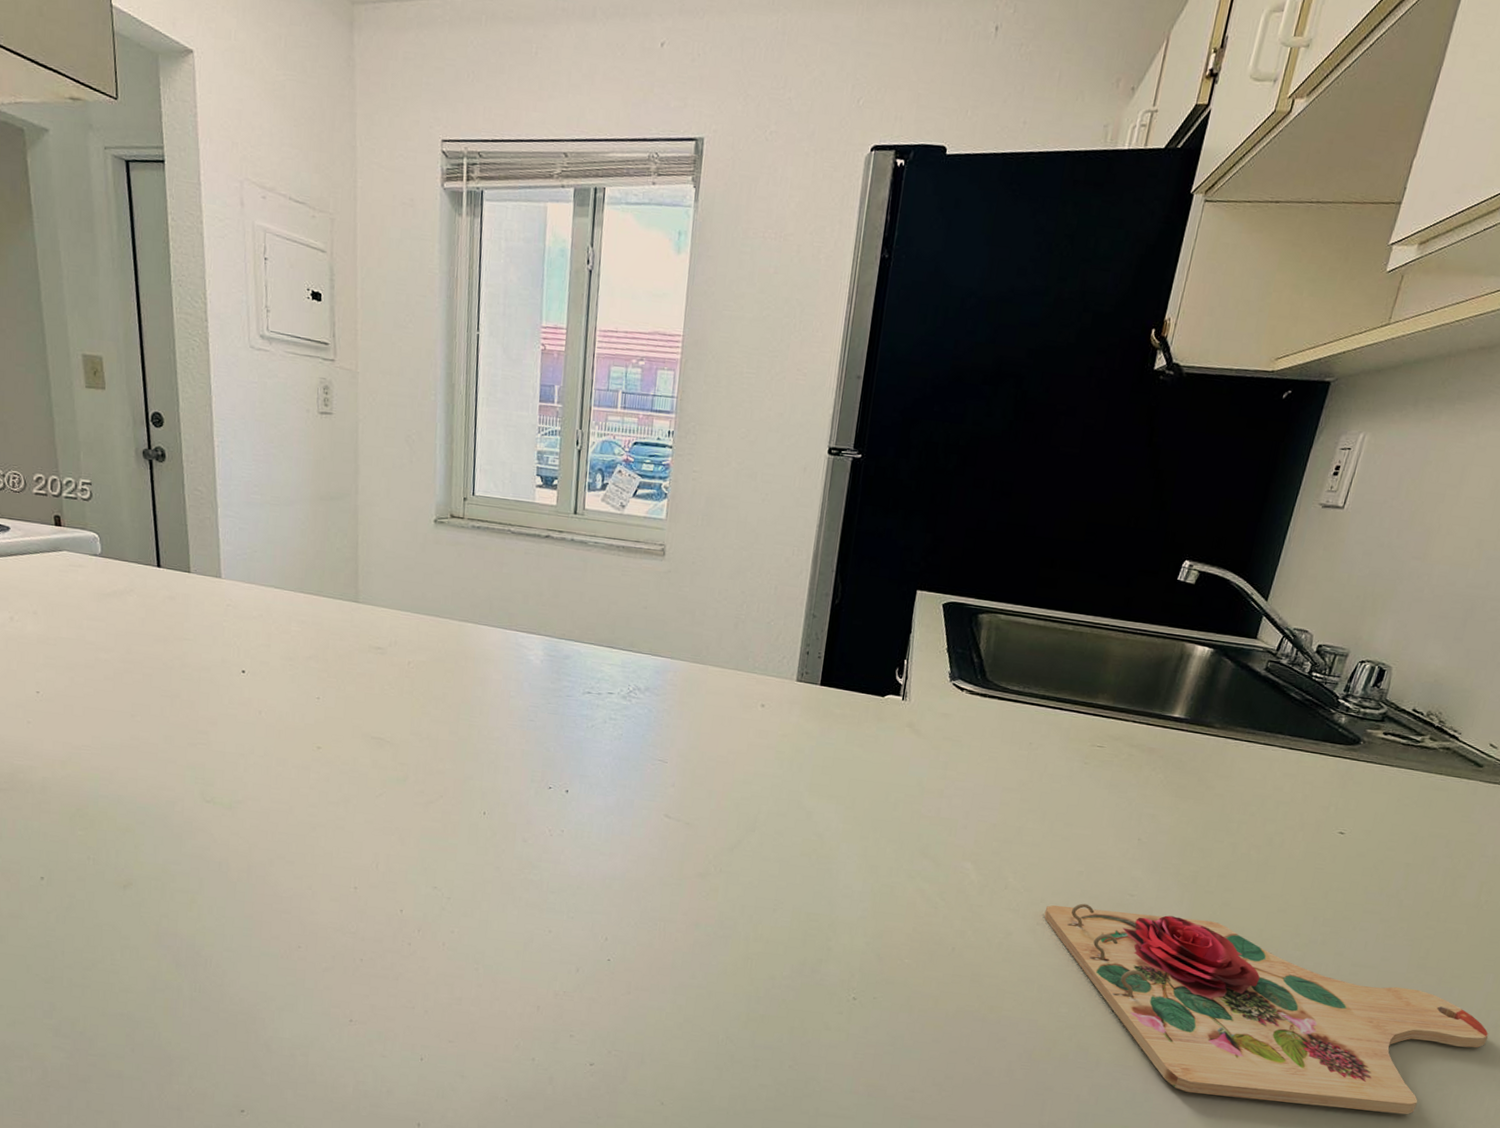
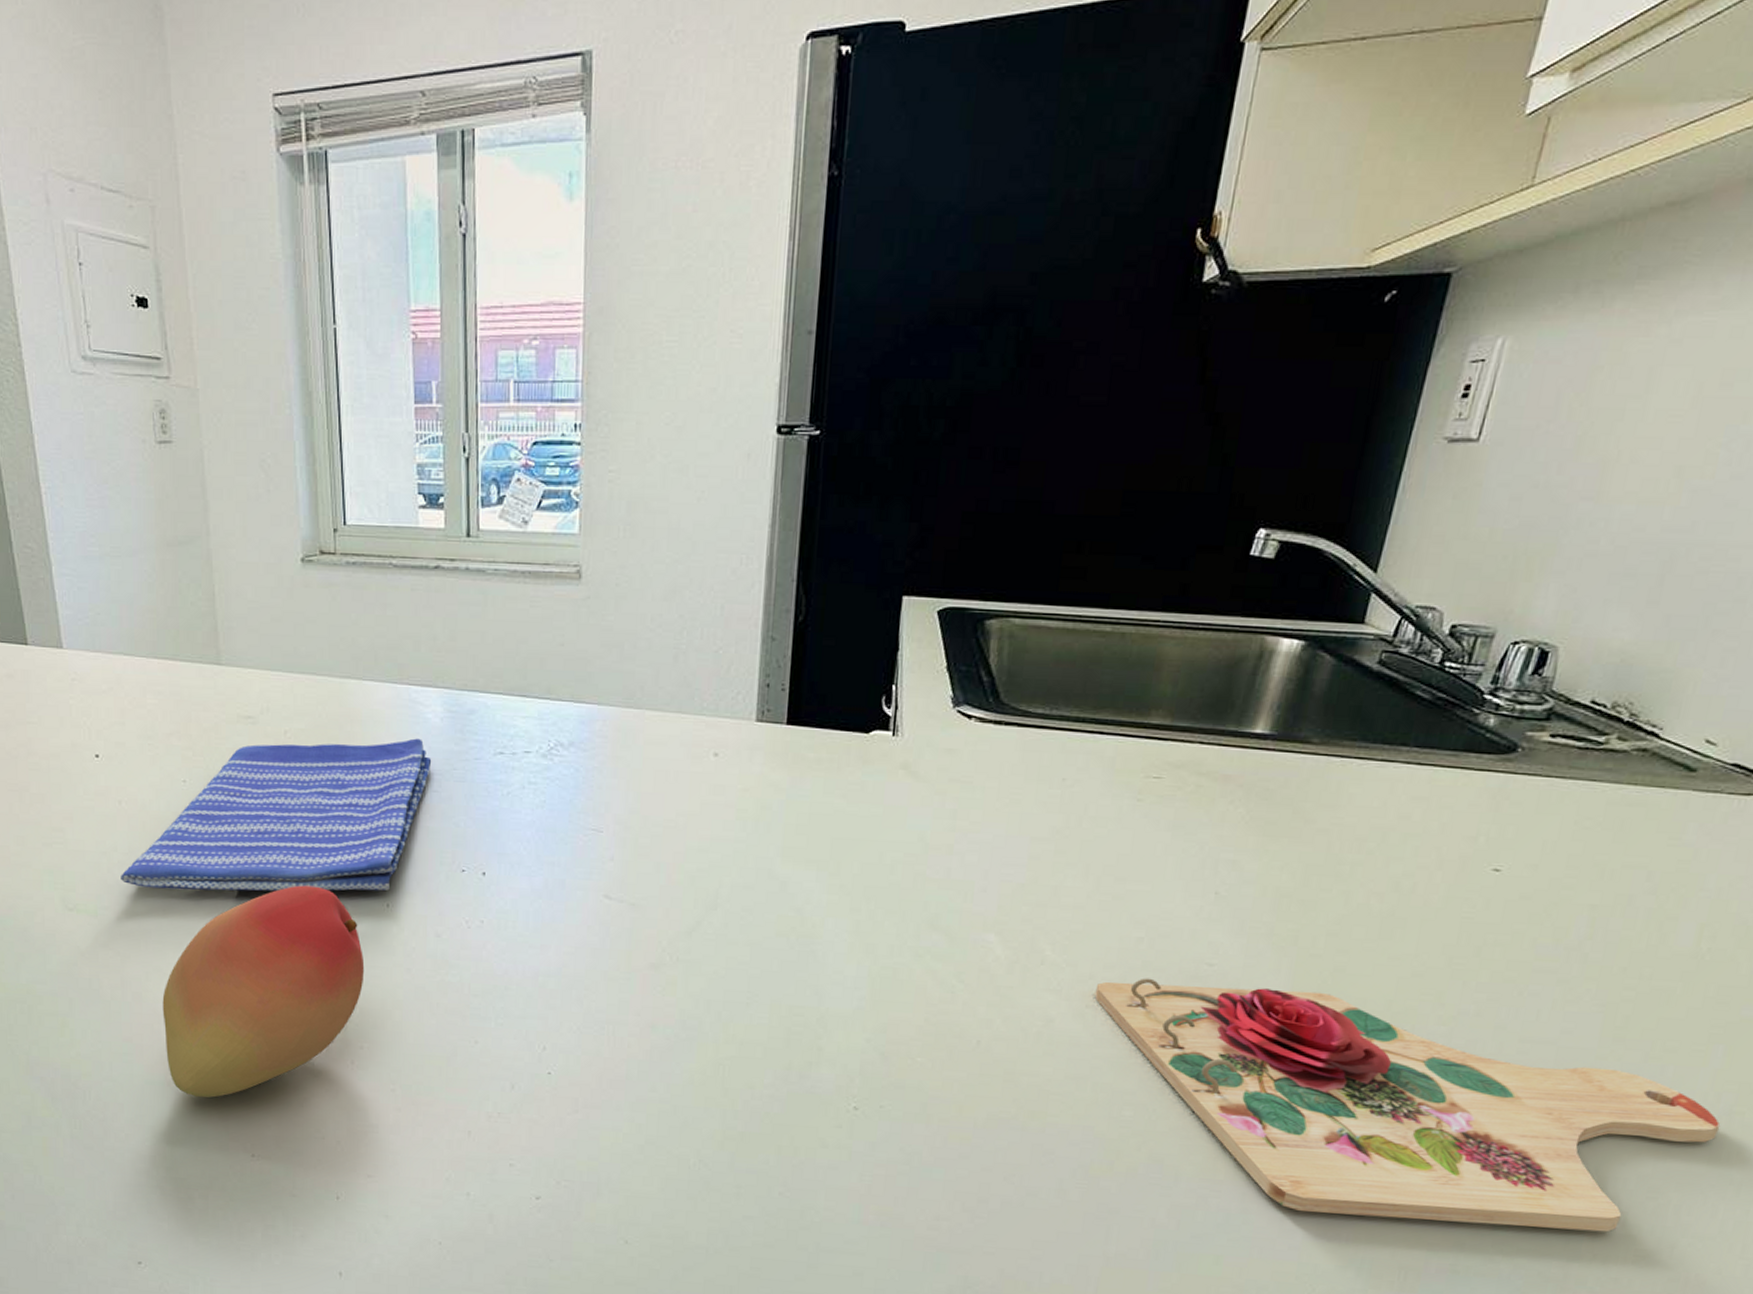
dish towel: none [255,671,531,801] -> present [121,738,432,892]
fruit: none [282,792,461,970] -> present [162,885,365,1098]

